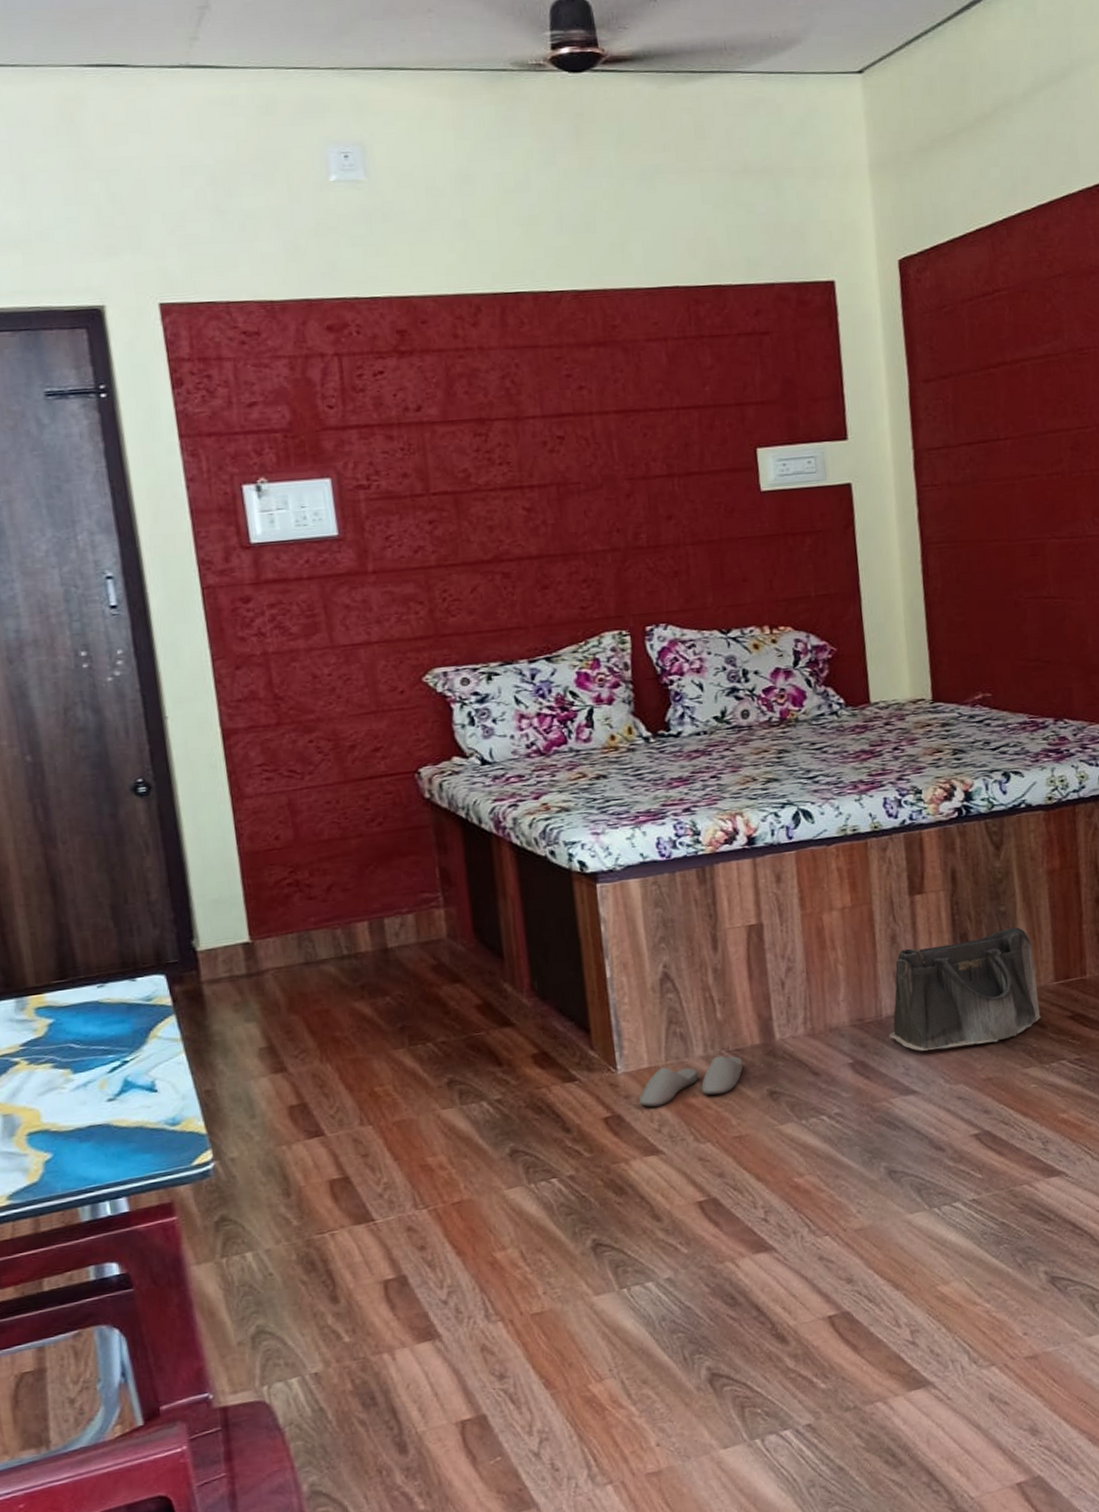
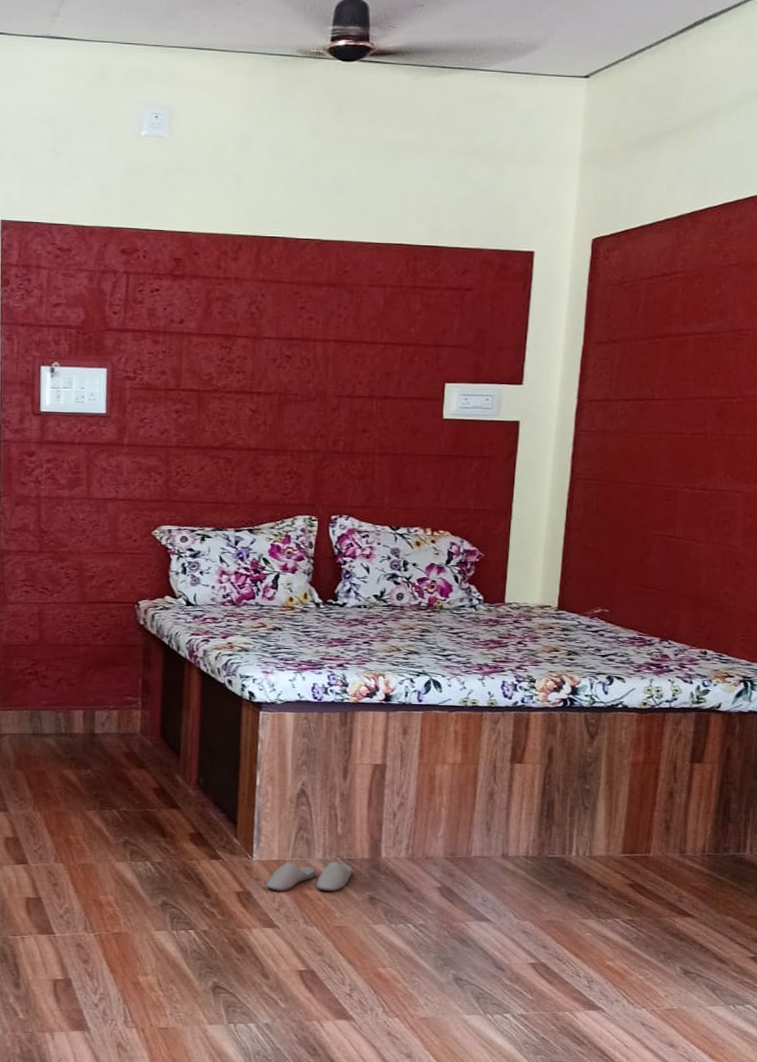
saddlebag: present [888,927,1041,1051] -> none [474,804,608,894]

